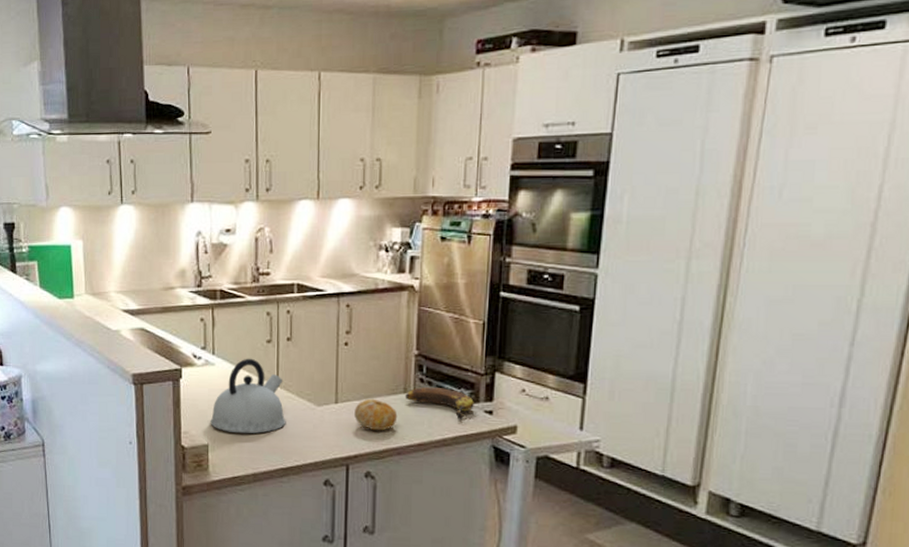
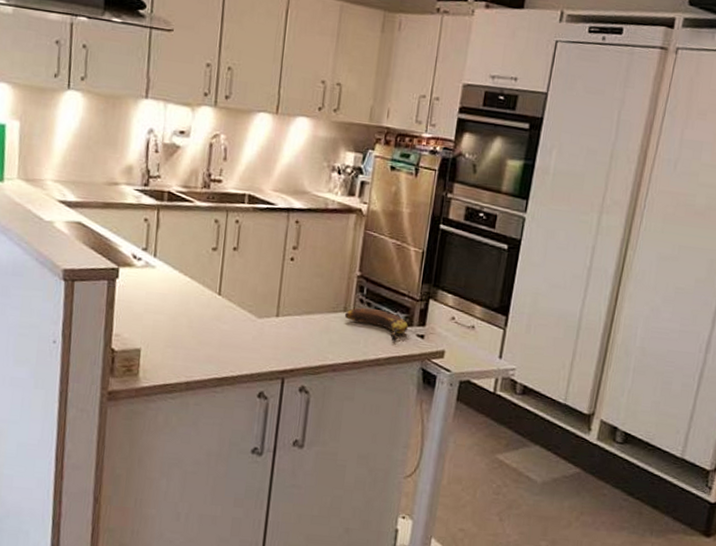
kettle: present [210,358,286,434] -> none [144,263,226,342]
fruit: present [354,398,398,431] -> none [294,314,336,347]

